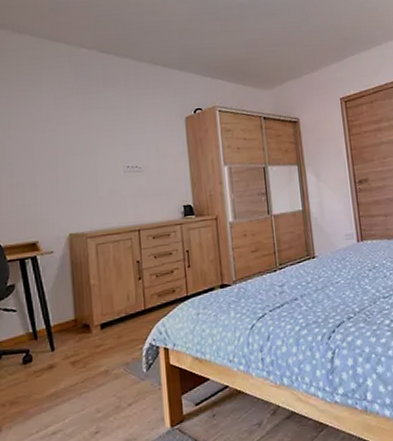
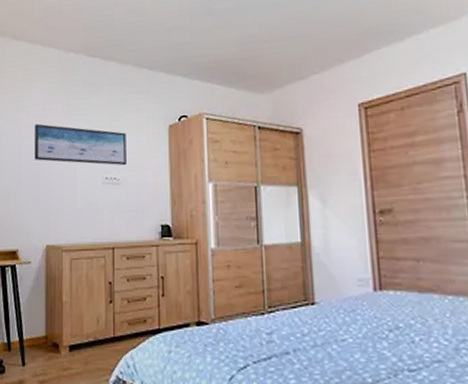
wall art: none [47,117,147,155] -> present [34,123,126,166]

